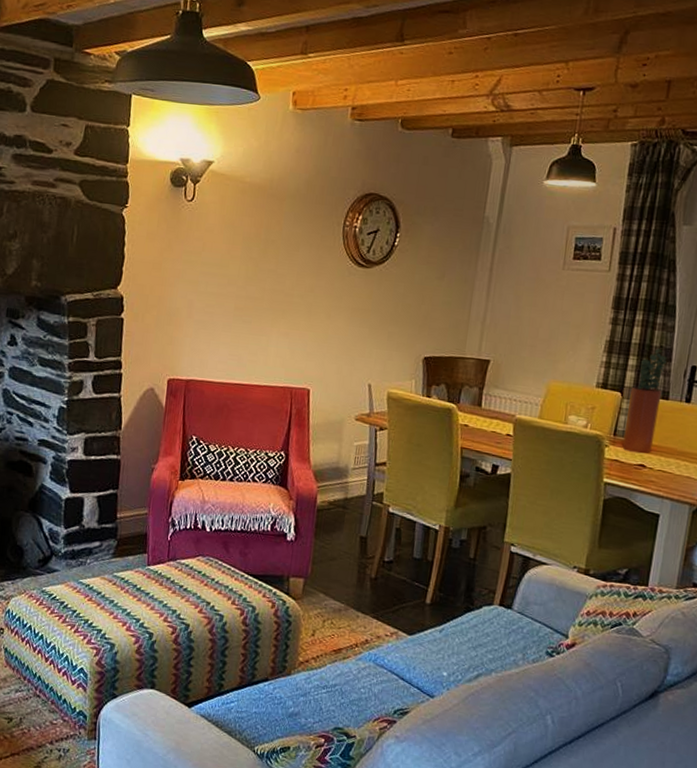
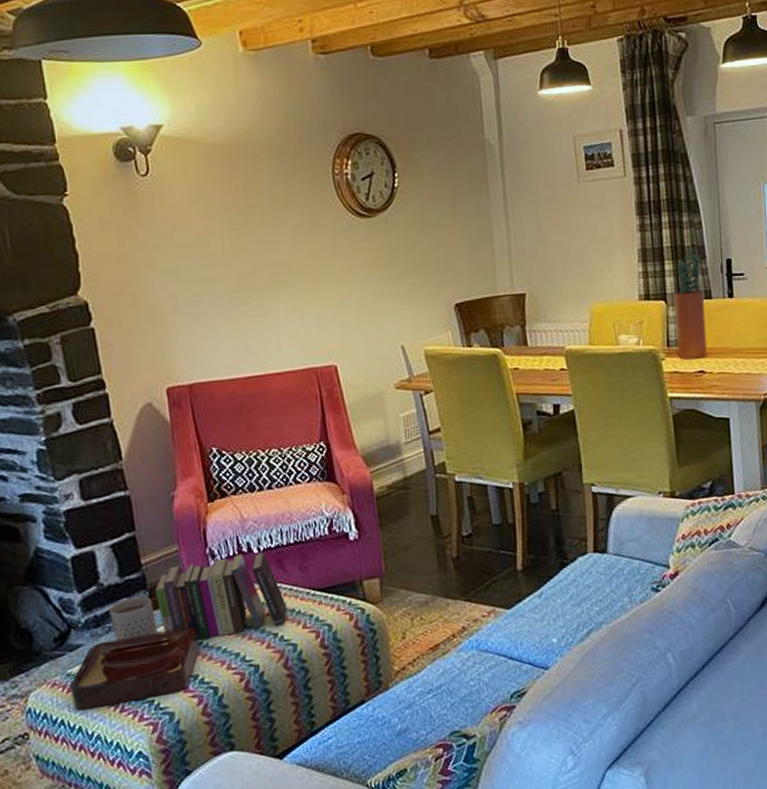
decorative tray: none [41,572,147,629] -> present [70,626,199,711]
mug: none [83,542,119,577] -> present [109,596,159,641]
books: none [121,525,223,597] -> present [155,552,287,641]

